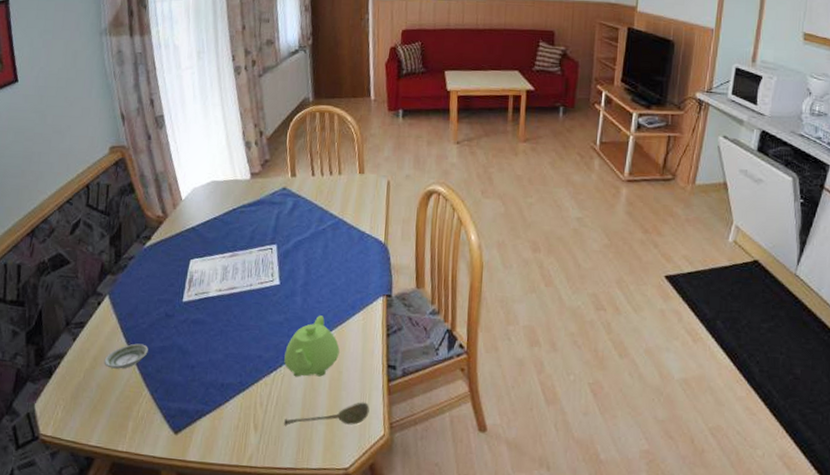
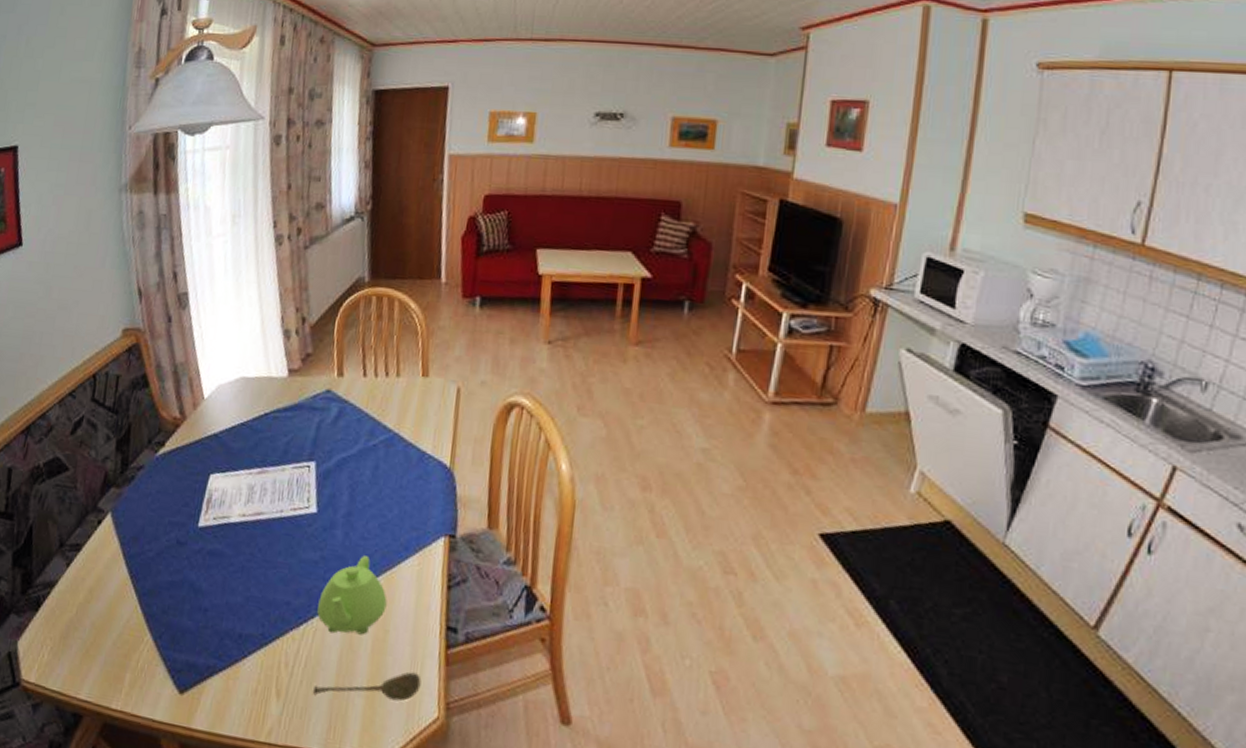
saucer: present [104,343,148,369] -> none [100,575,154,607]

